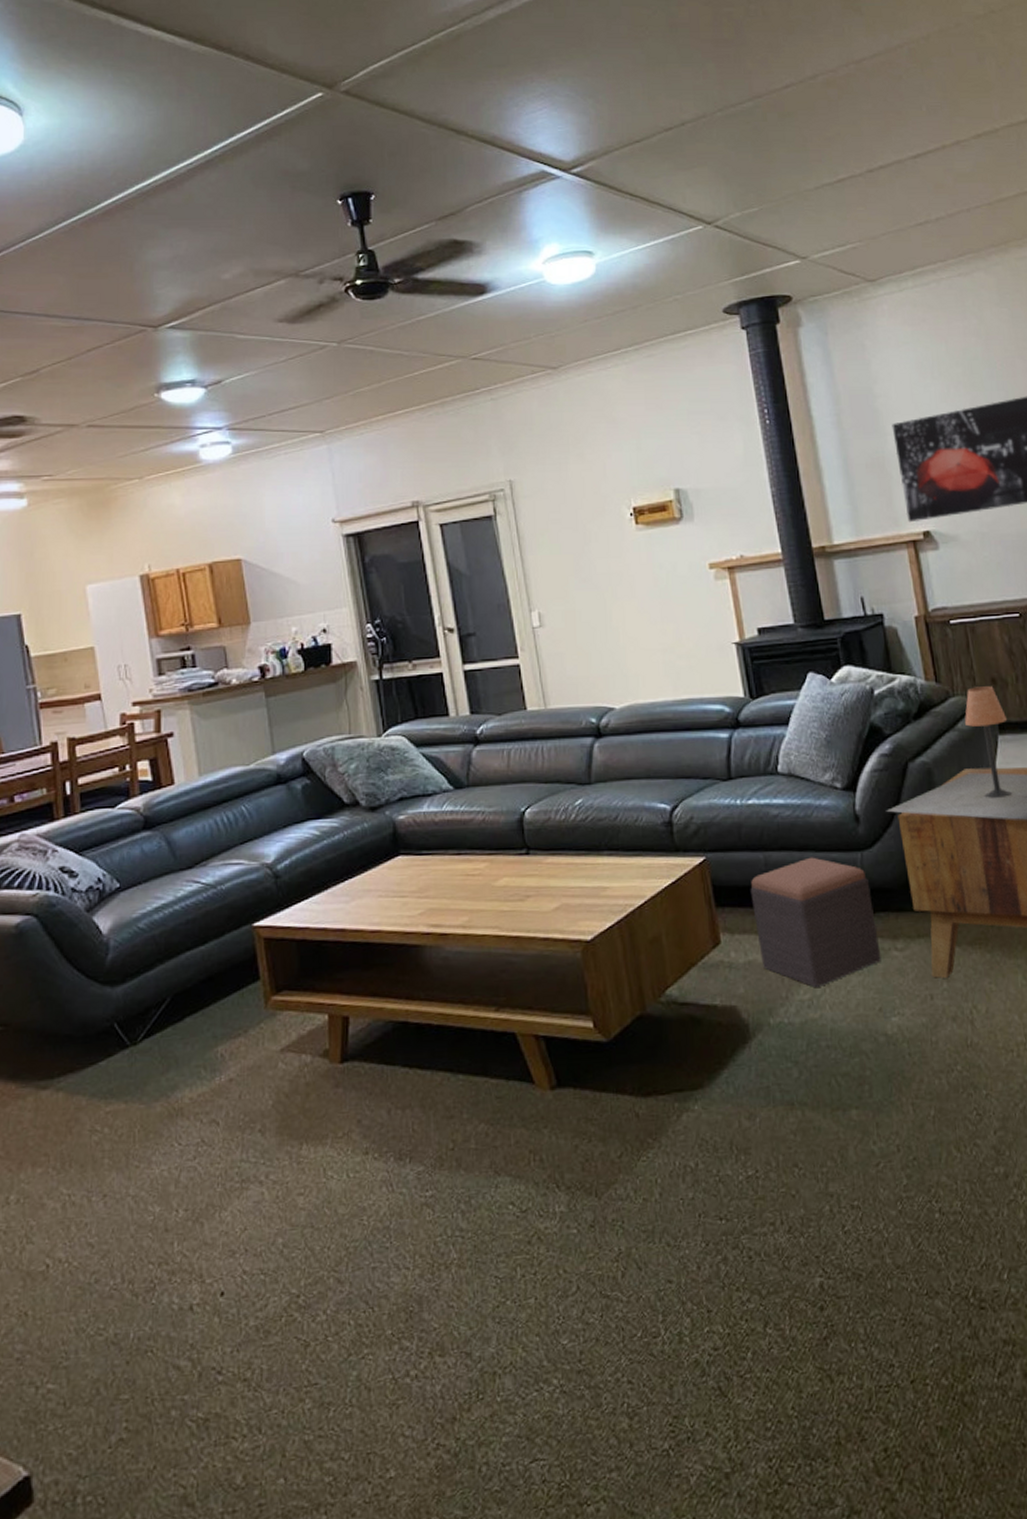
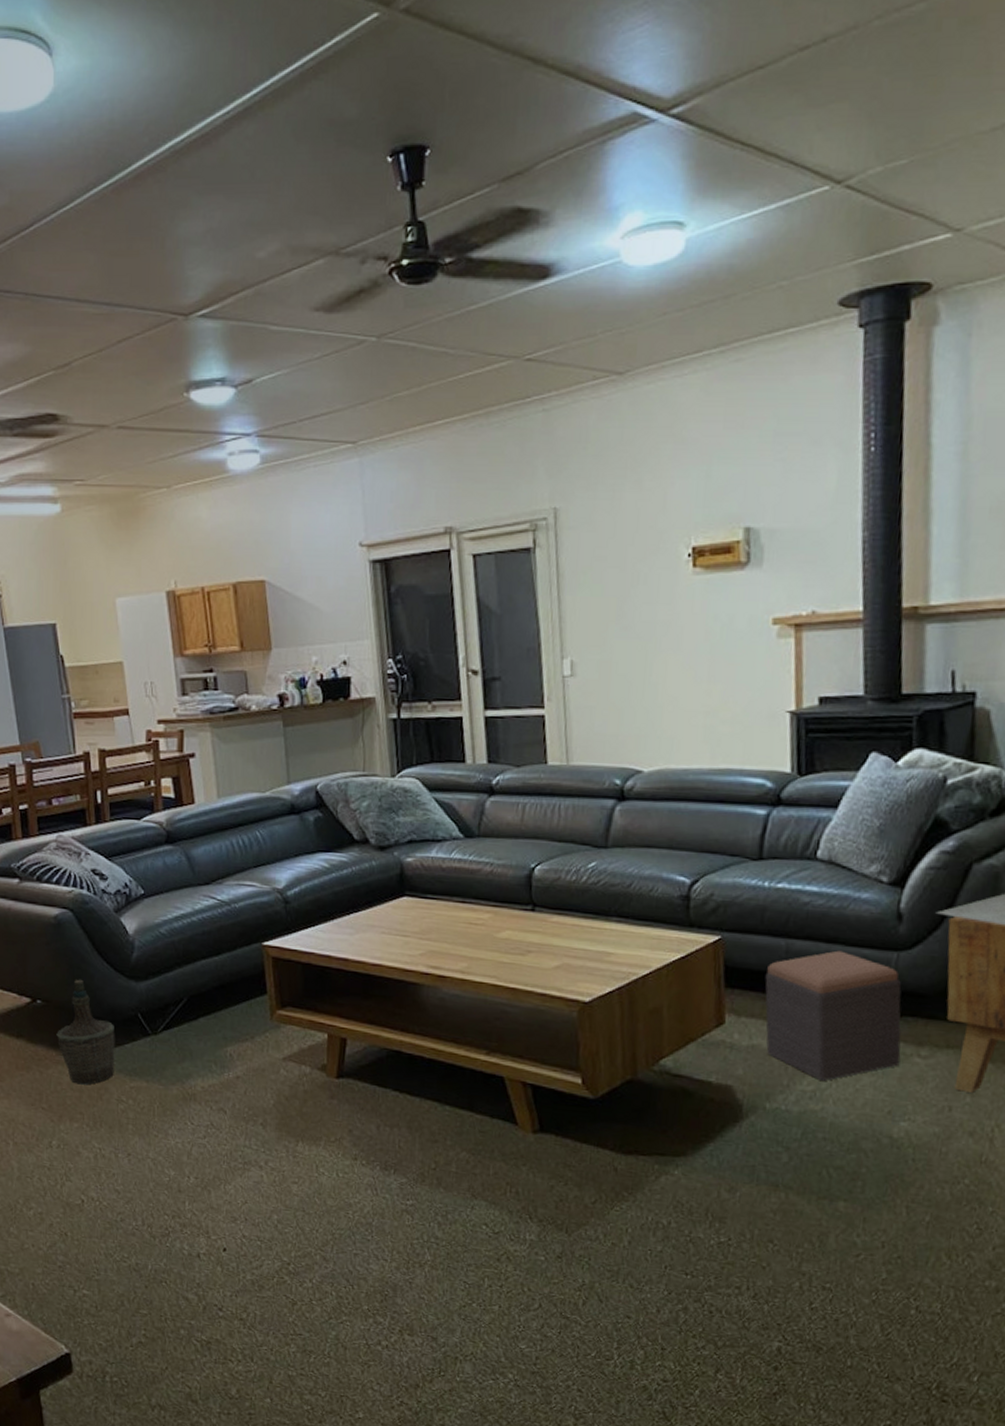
bottle: none [16,993,88,1120] -> present [56,979,115,1085]

